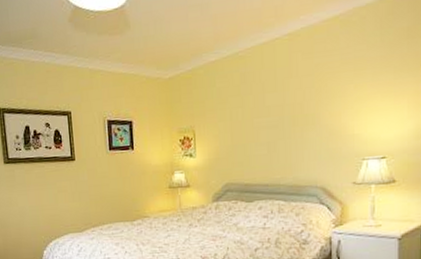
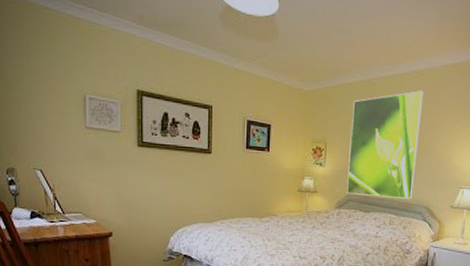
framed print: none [220,54,304,184] -> present [347,90,424,200]

